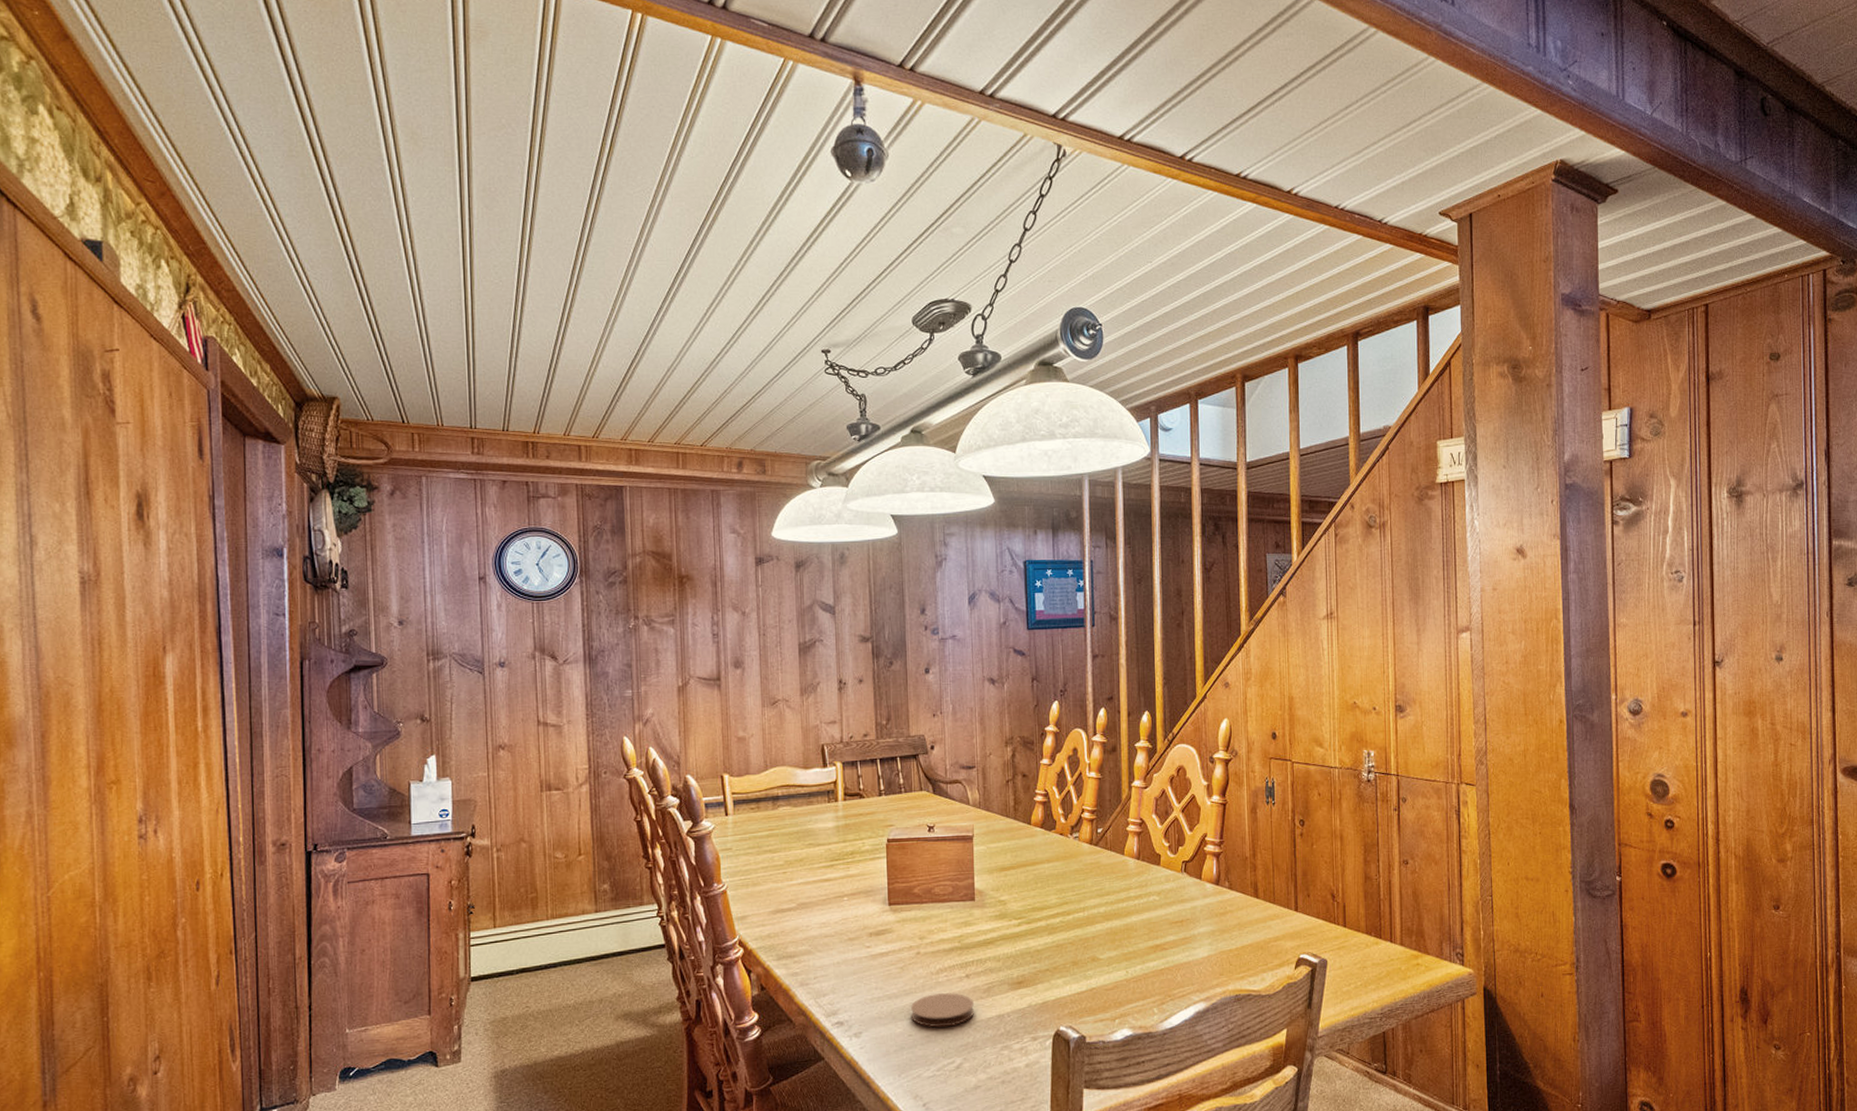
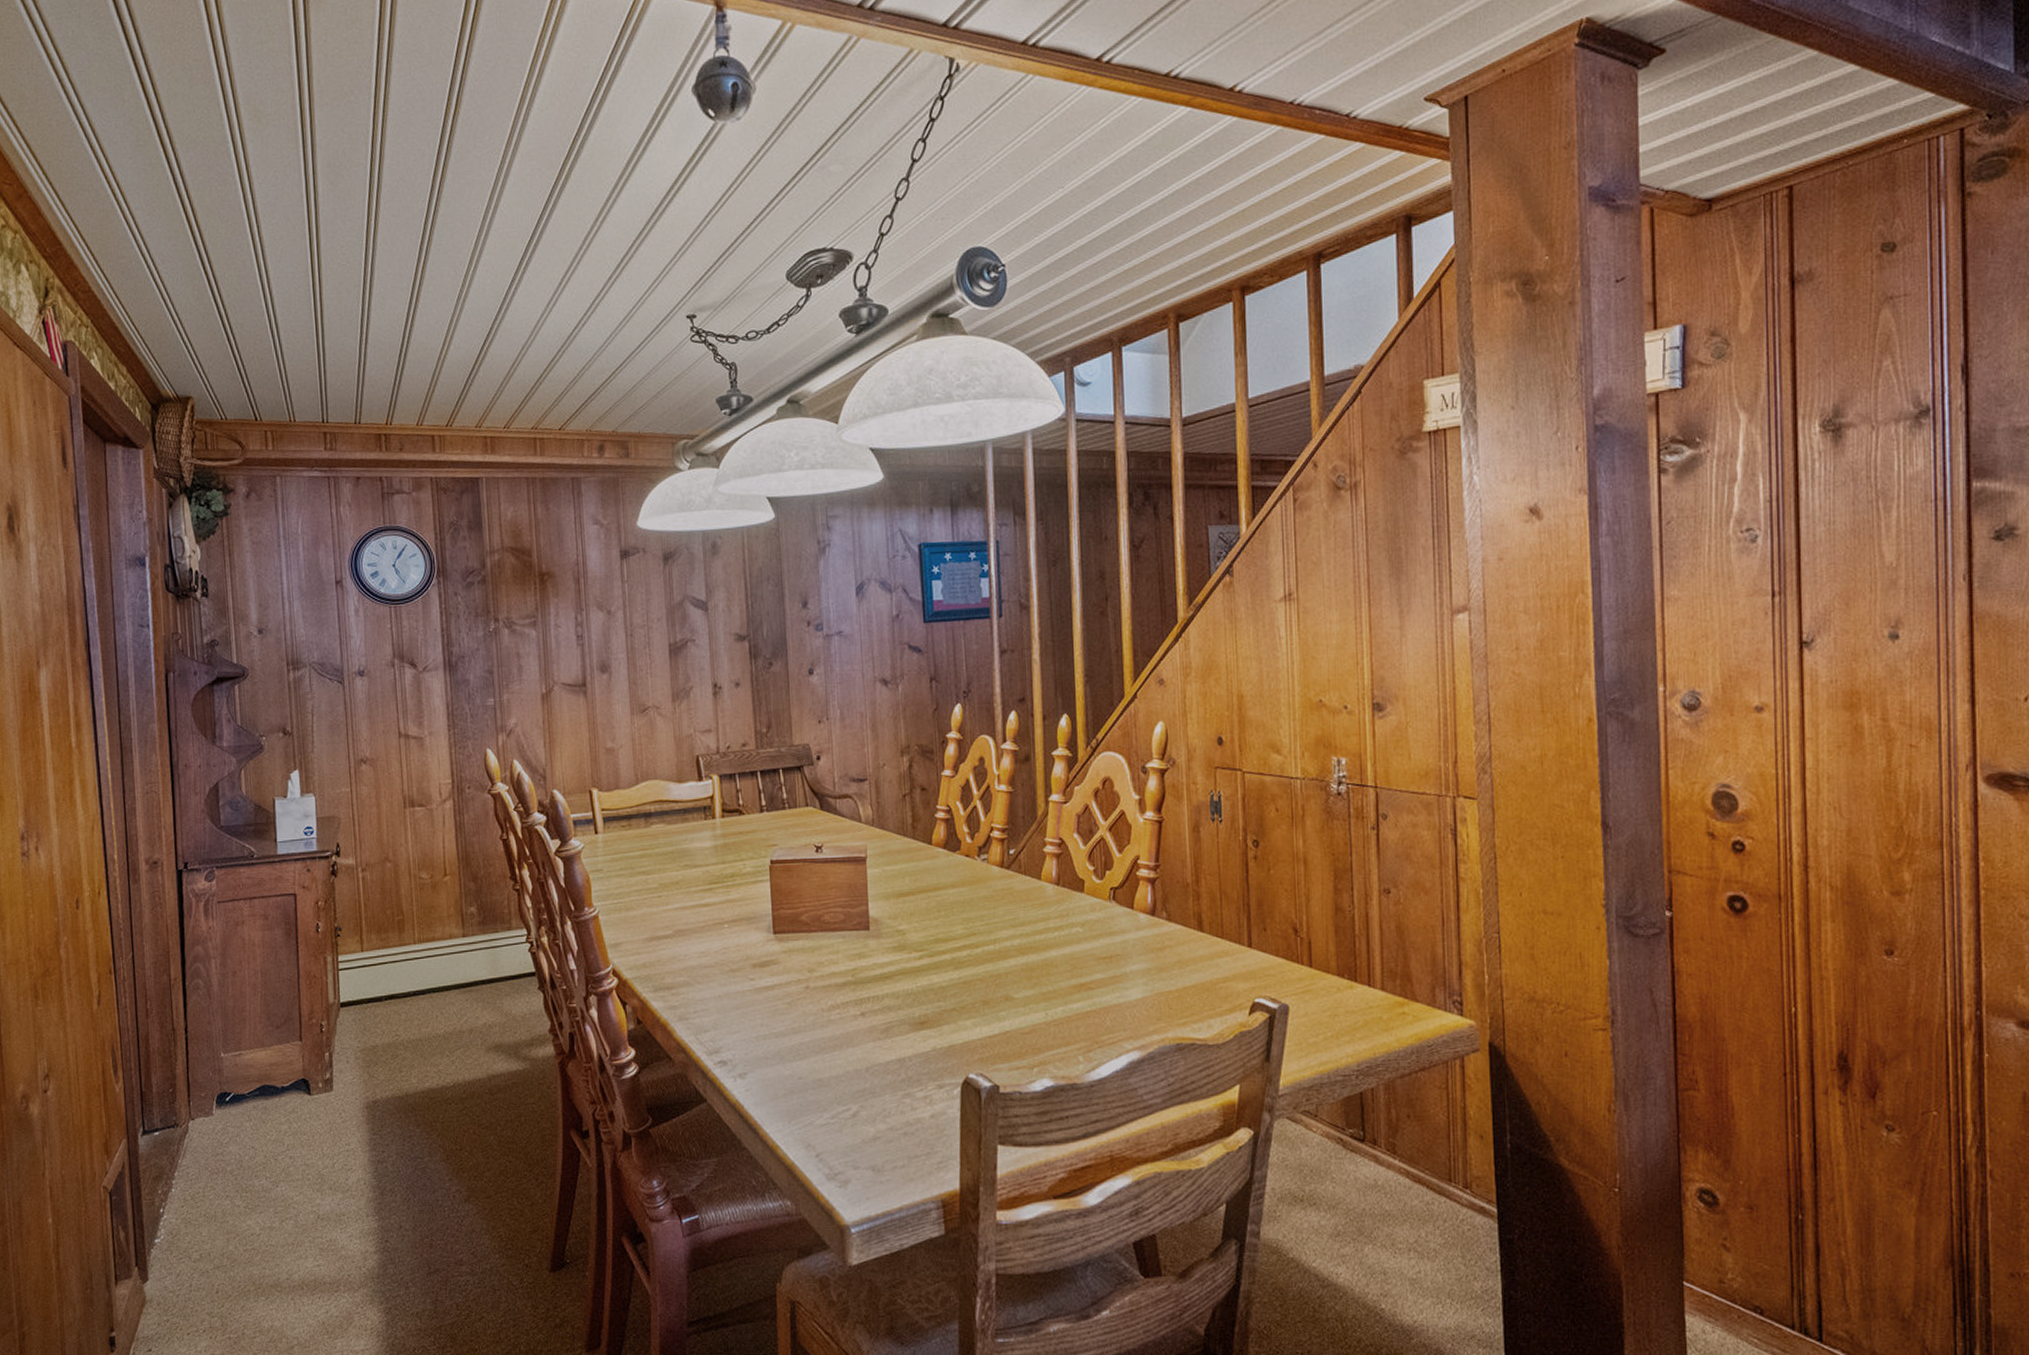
coaster: present [911,993,975,1028] -> none [801,1032,872,1071]

